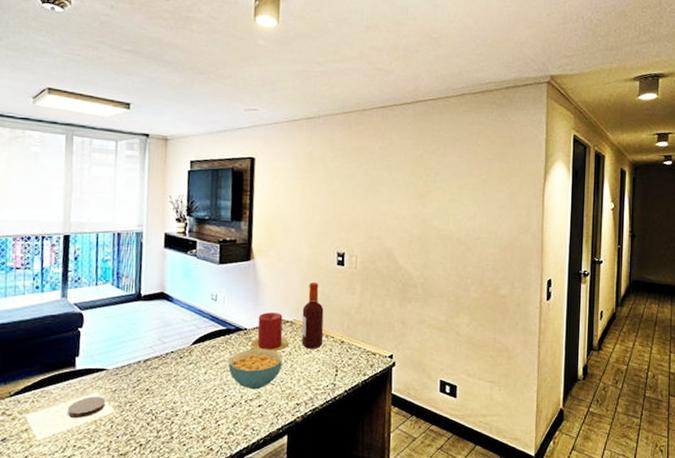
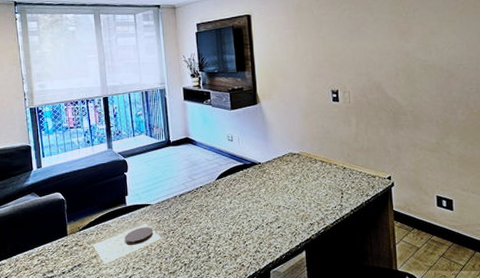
cereal bowl: present [228,348,283,390] -> none [248,178,294,214]
candle: present [250,312,290,352] -> none [265,147,299,181]
bottle: present [301,282,324,349] -> none [306,119,328,176]

